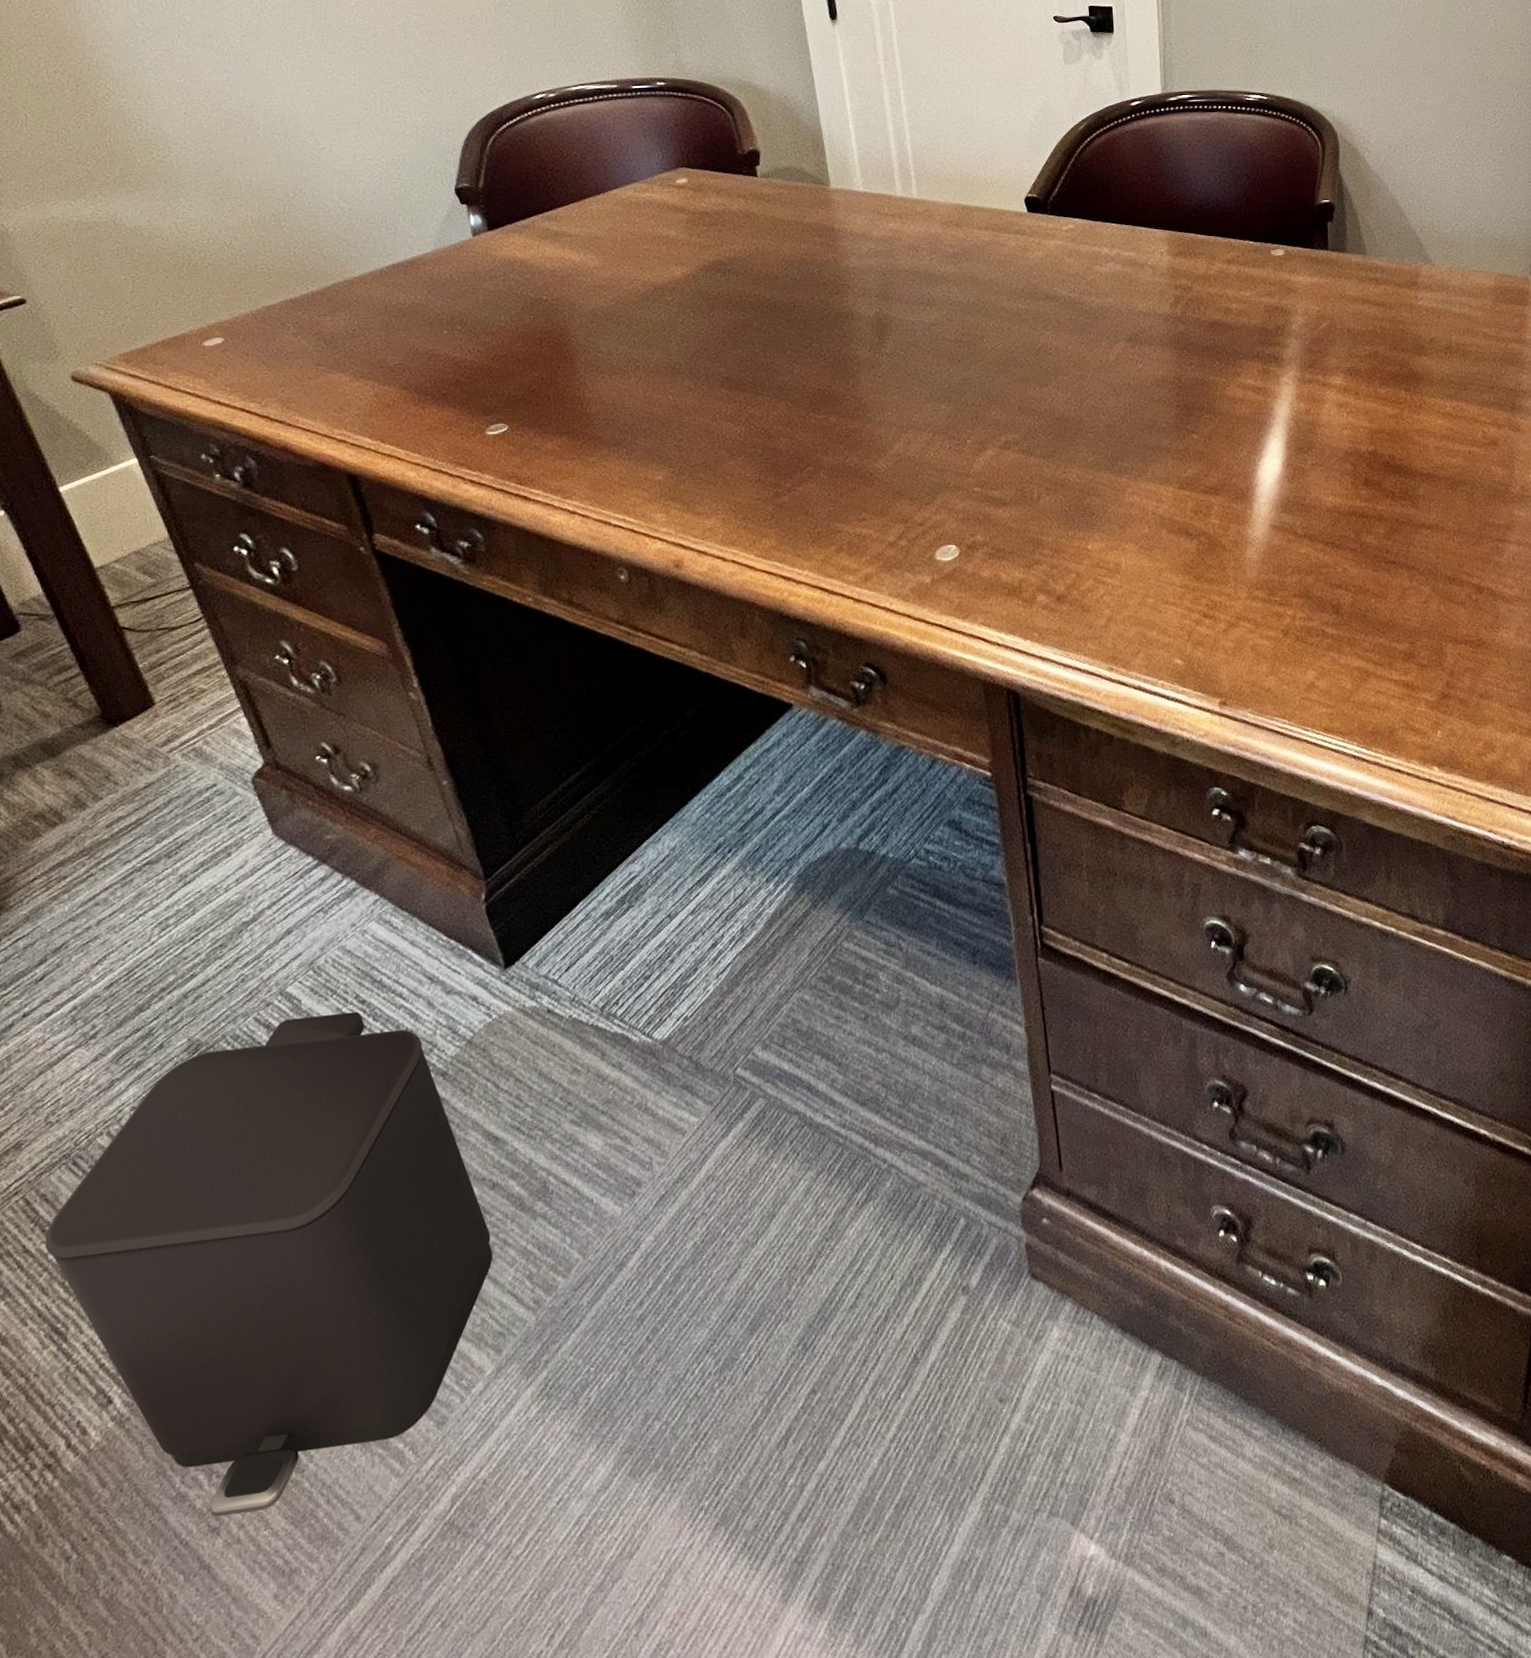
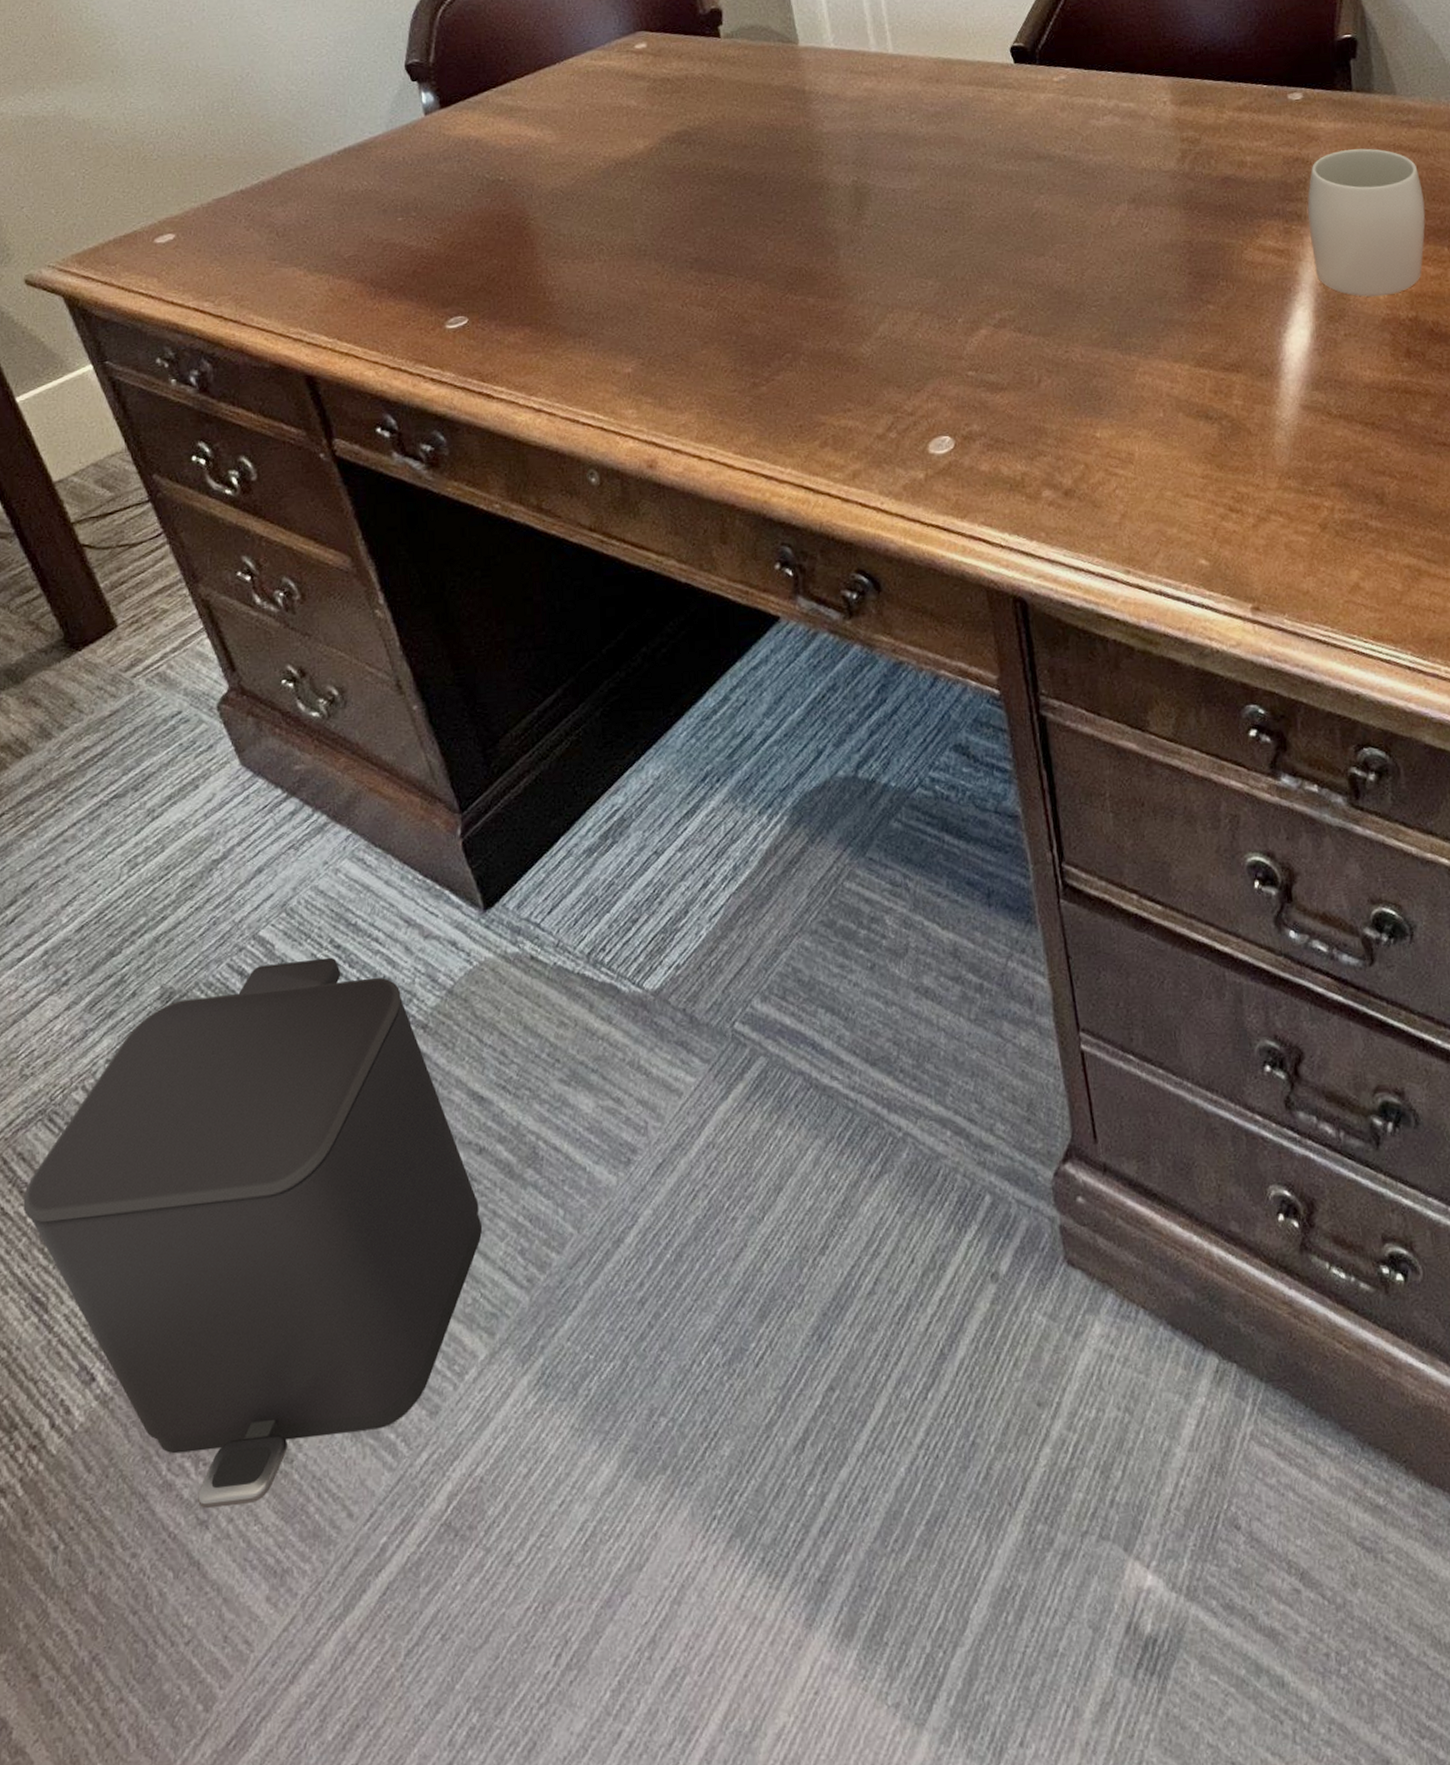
mug: none [1284,301,1387,432] -> present [1307,148,1426,297]

